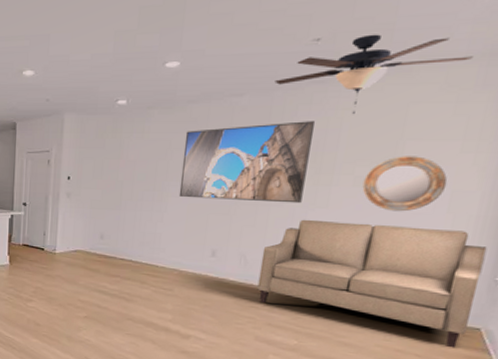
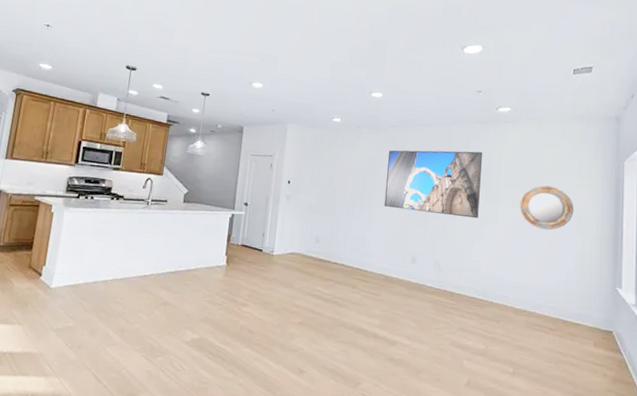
sofa: present [257,219,488,348] -> none [450,232,606,350]
ceiling fan: present [274,34,473,115] -> none [452,93,576,151]

